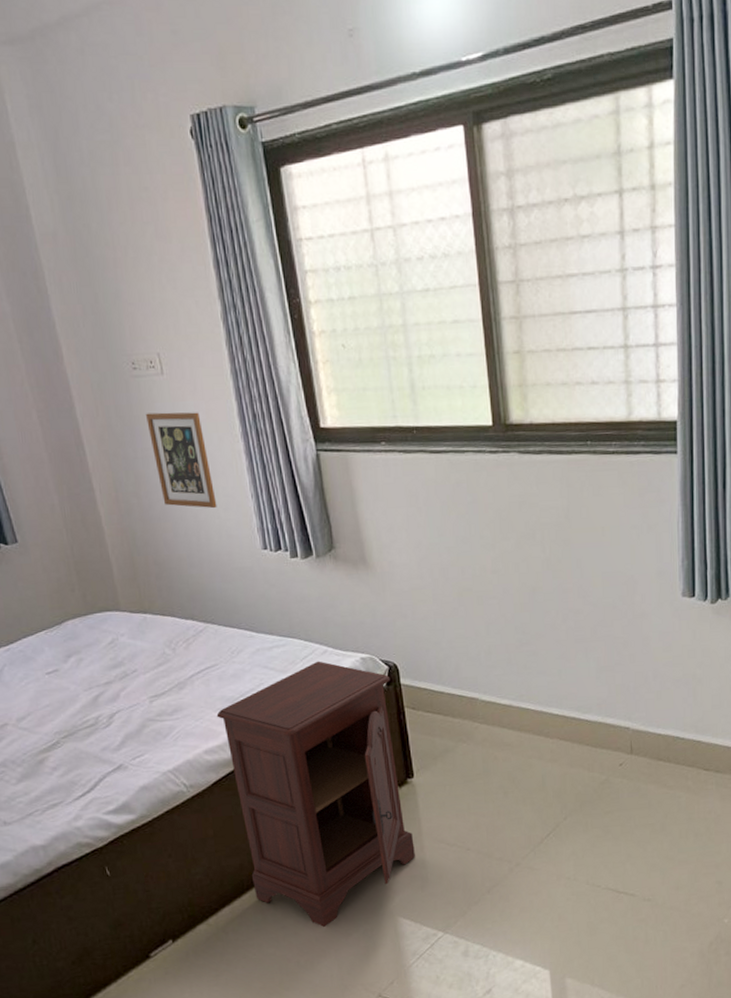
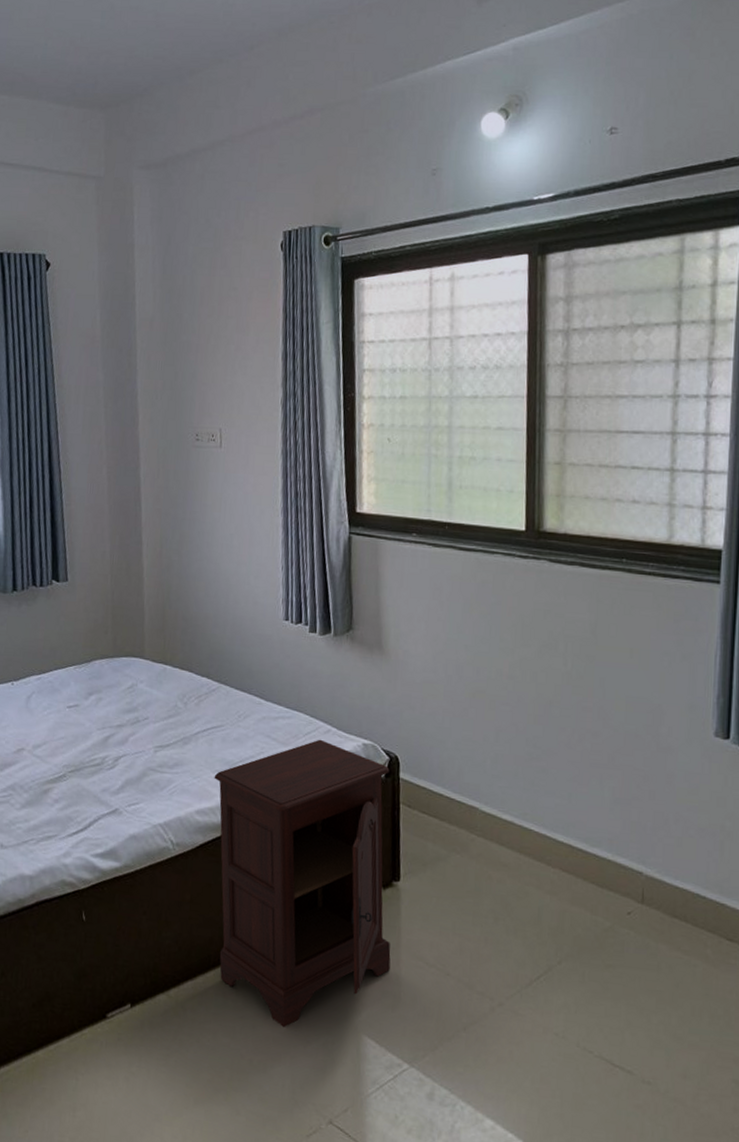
picture frame: present [146,412,217,509] -> none [199,480,249,575]

